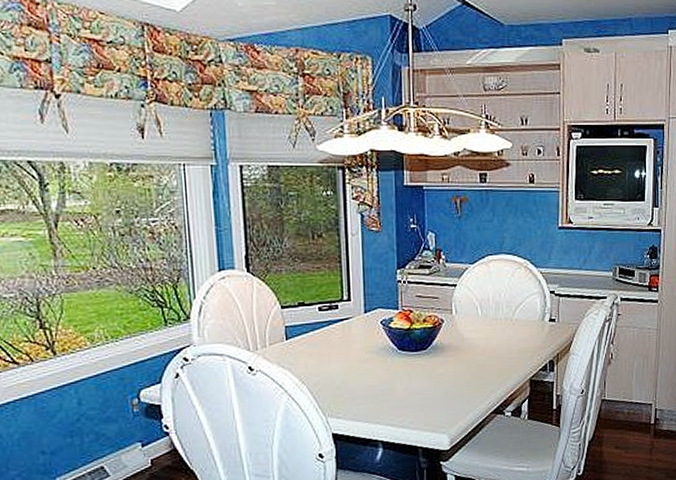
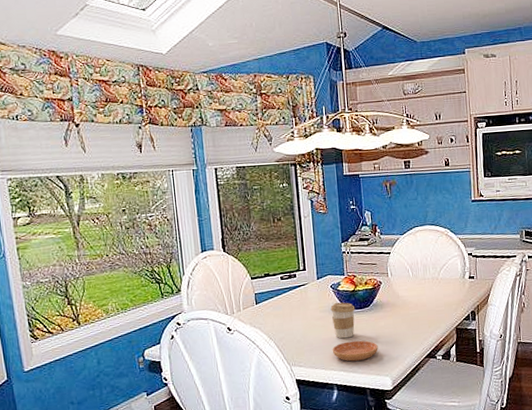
coffee cup: none [379,342,410,387] -> present [330,302,356,339]
saucer: none [379,389,435,415] -> present [332,340,378,362]

